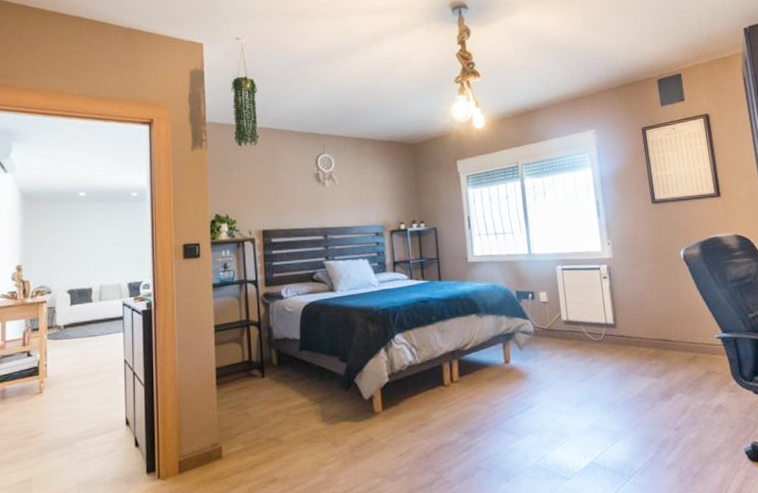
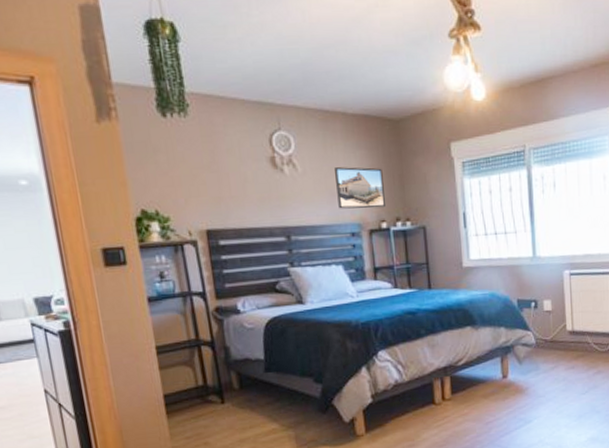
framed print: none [365,180,404,214] -> present [335,167,385,209]

